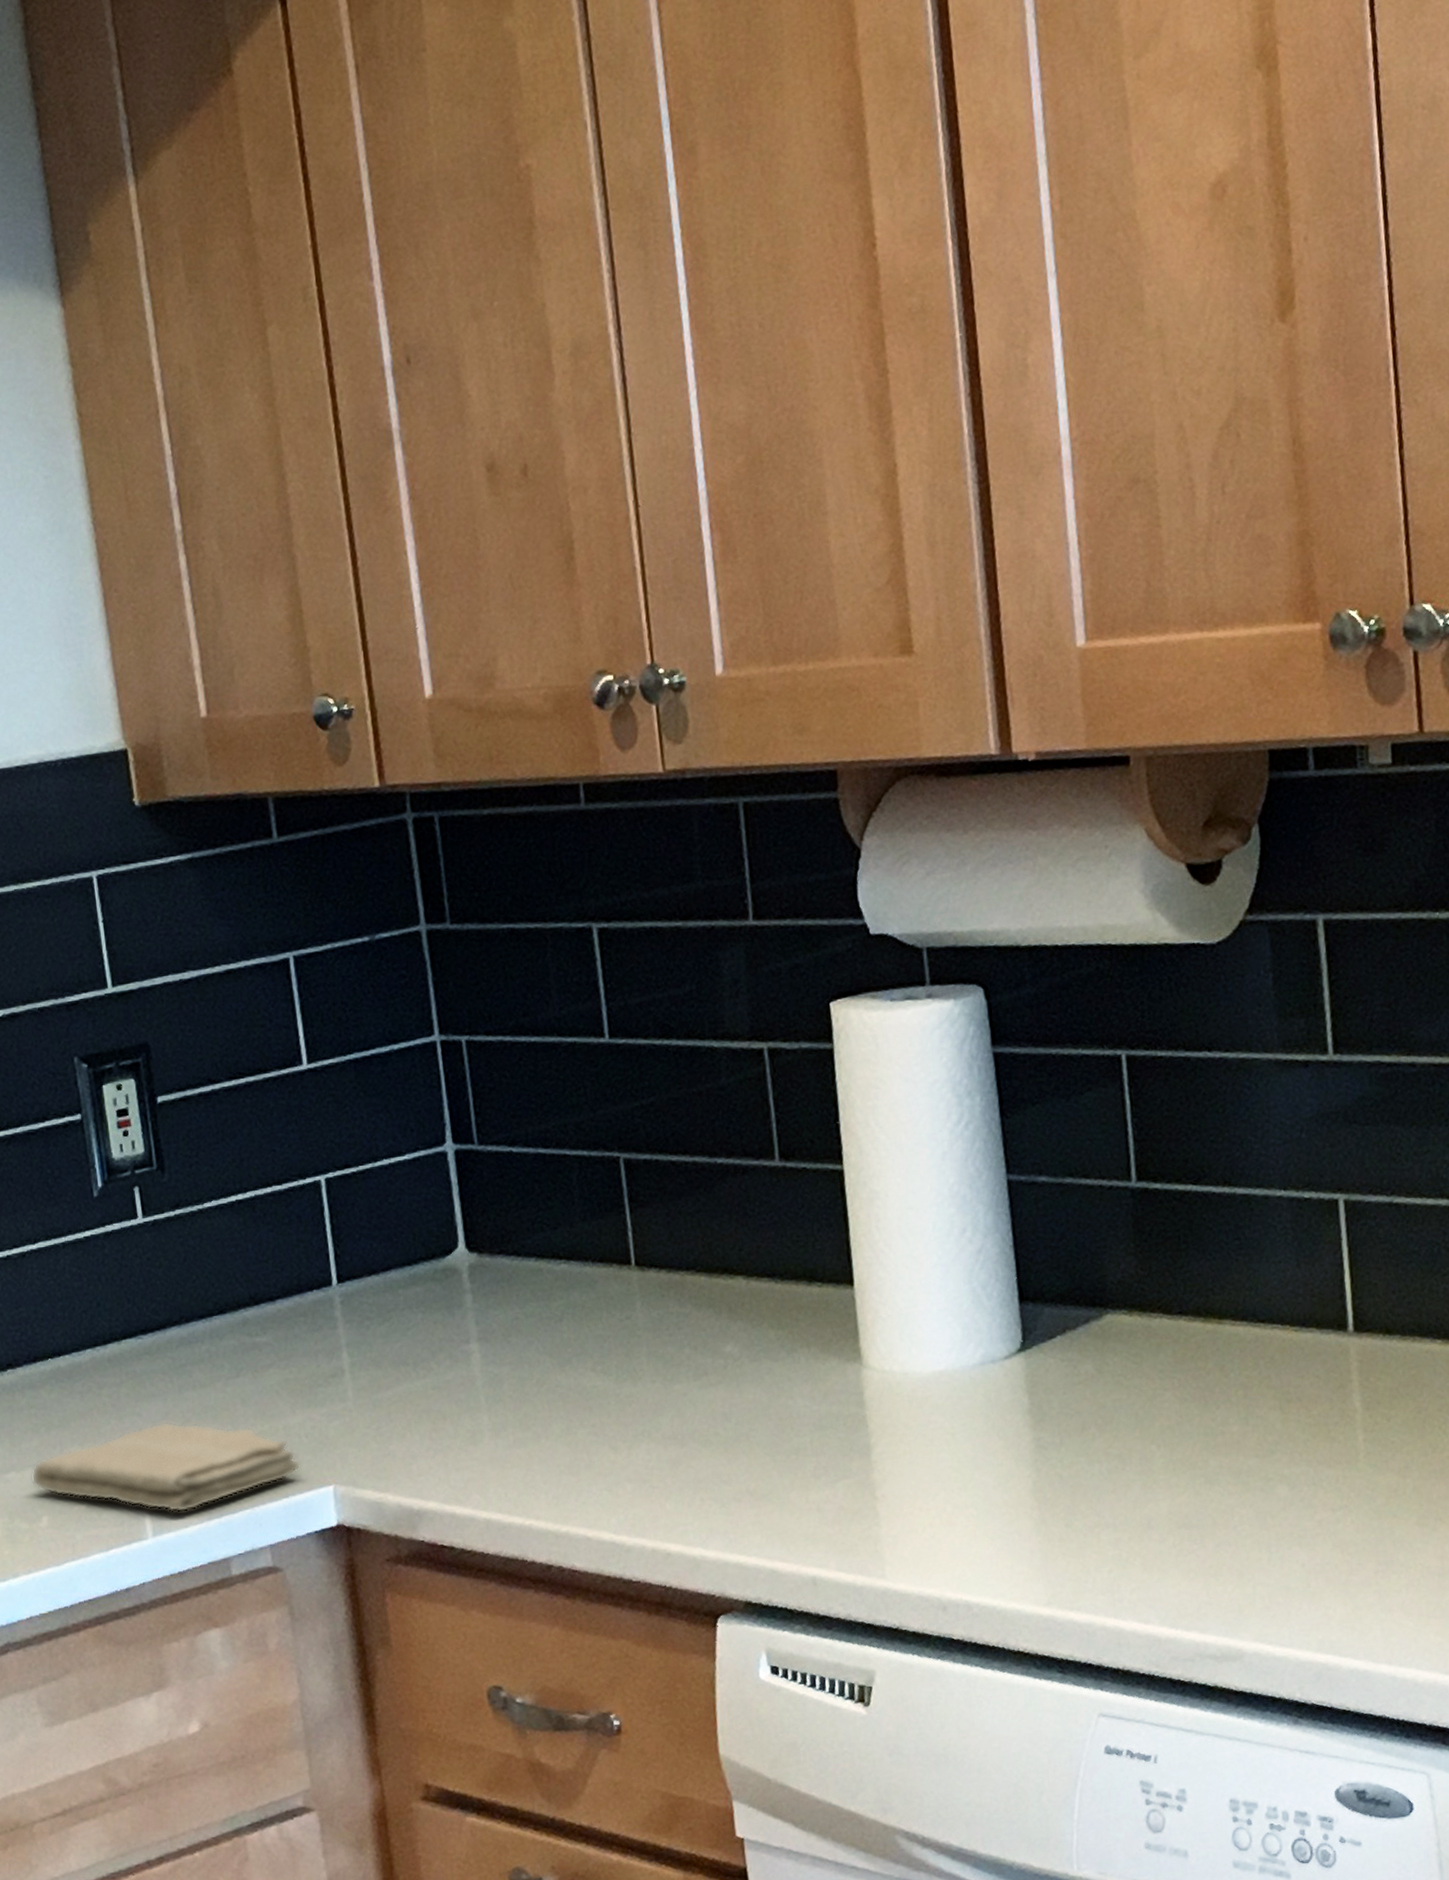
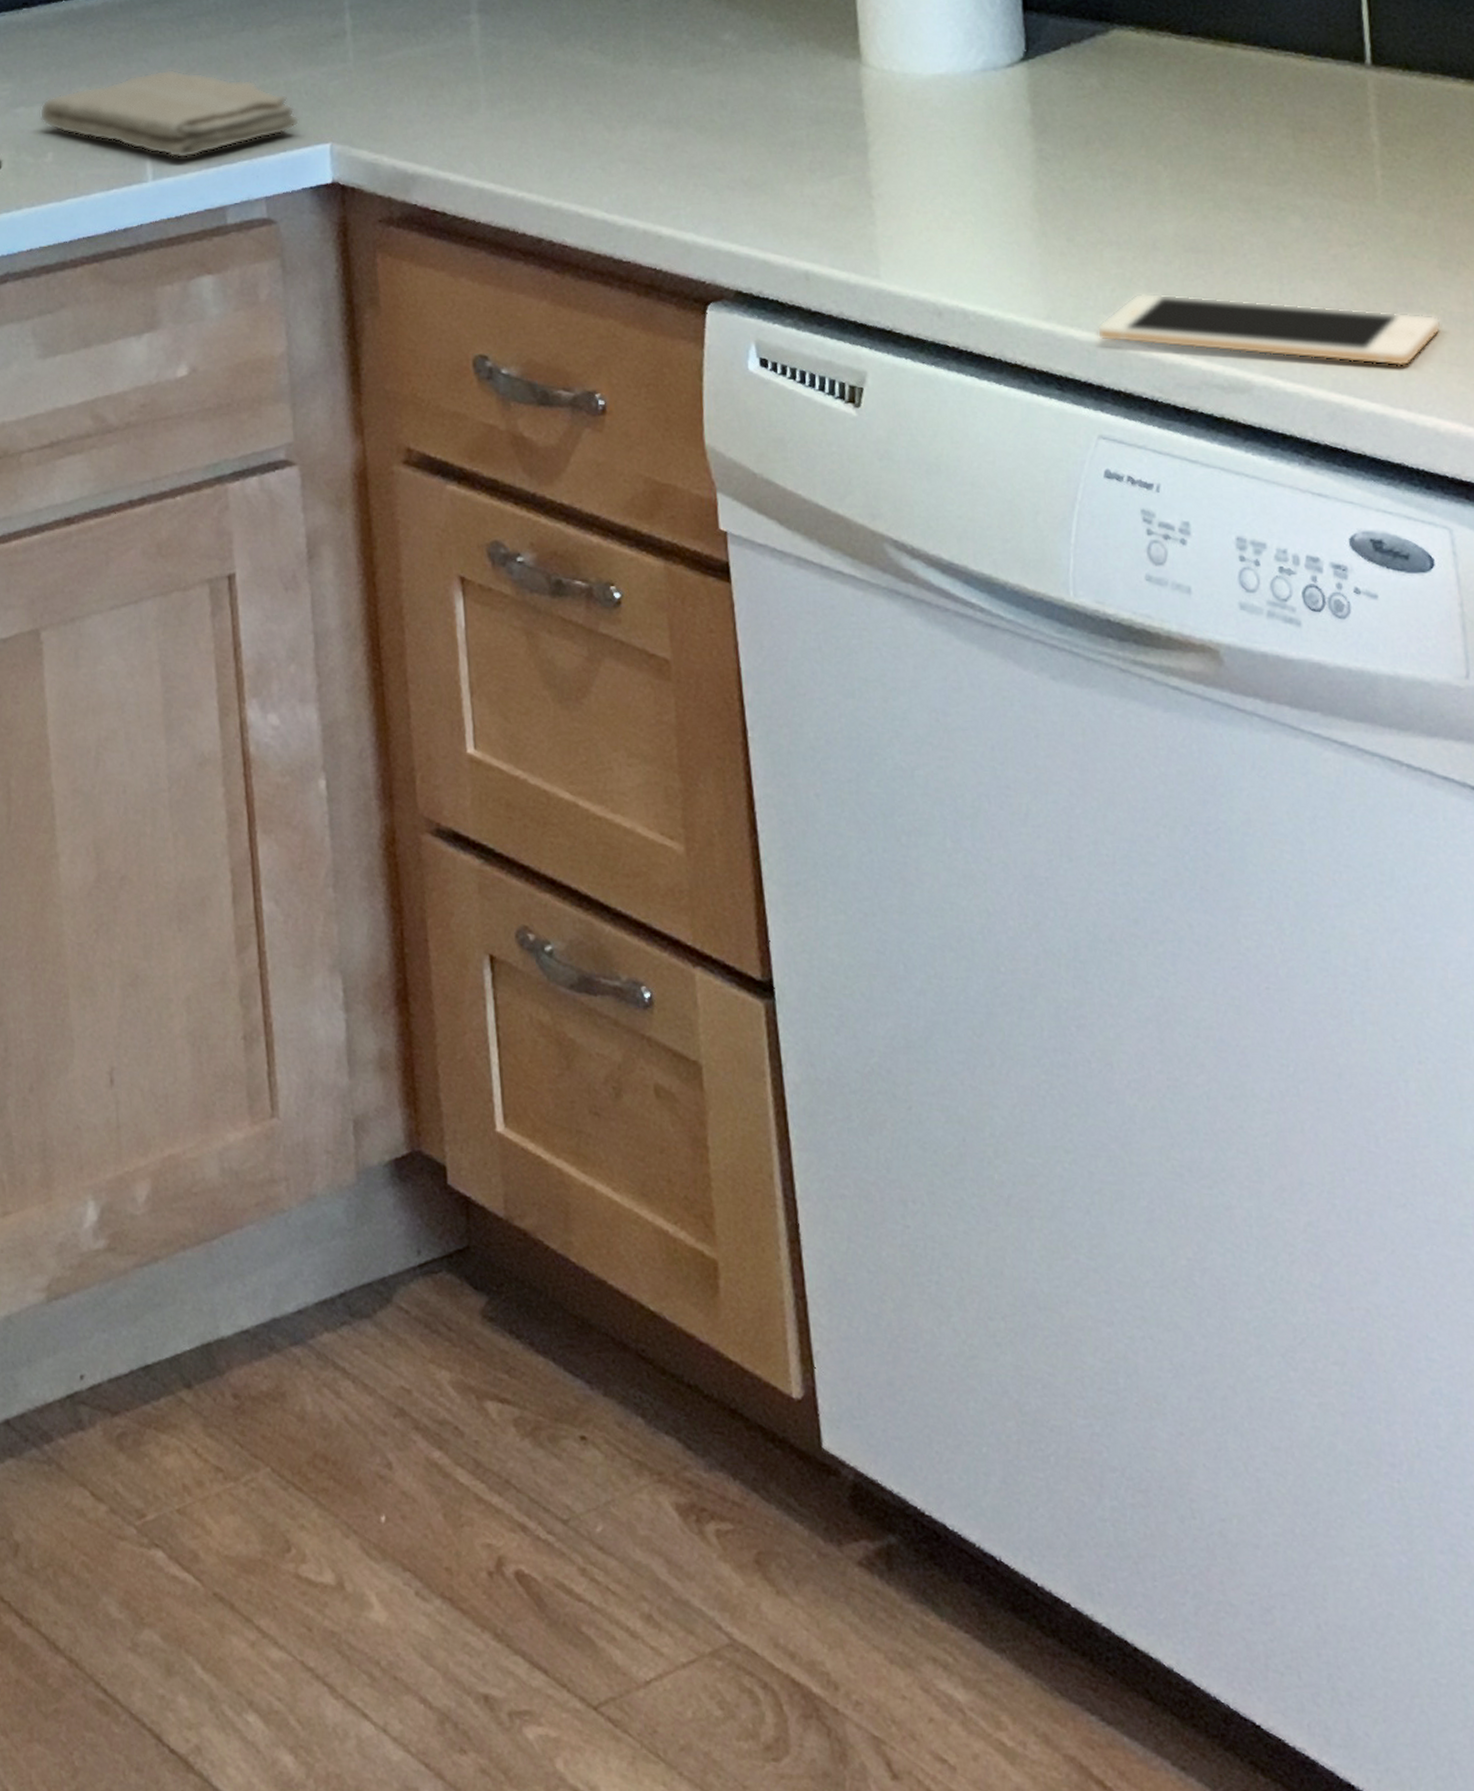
cell phone: none [1095,1570,1420,1624] -> present [1096,293,1442,366]

